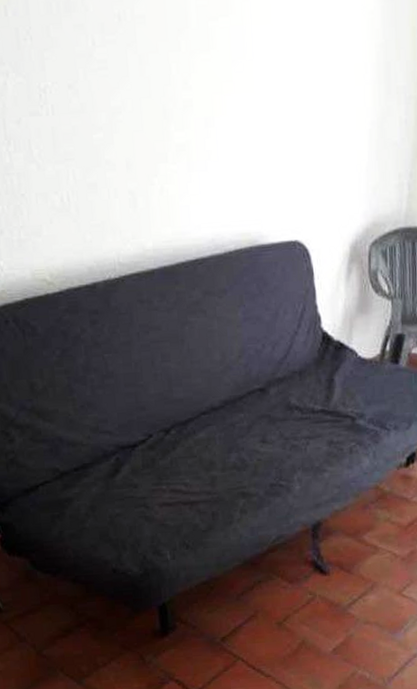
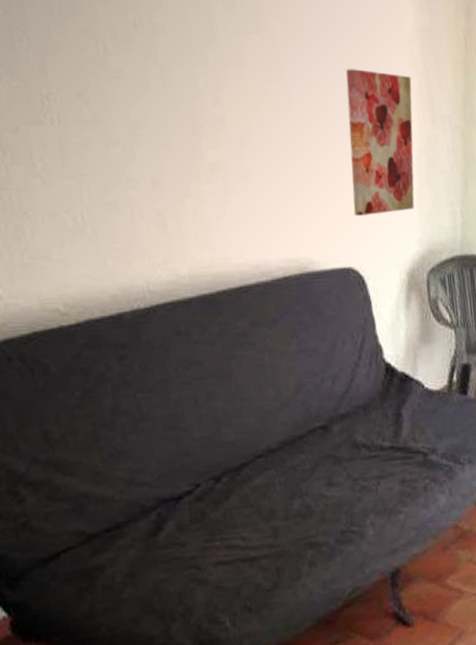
wall art: none [304,45,370,191] -> present [346,69,415,216]

